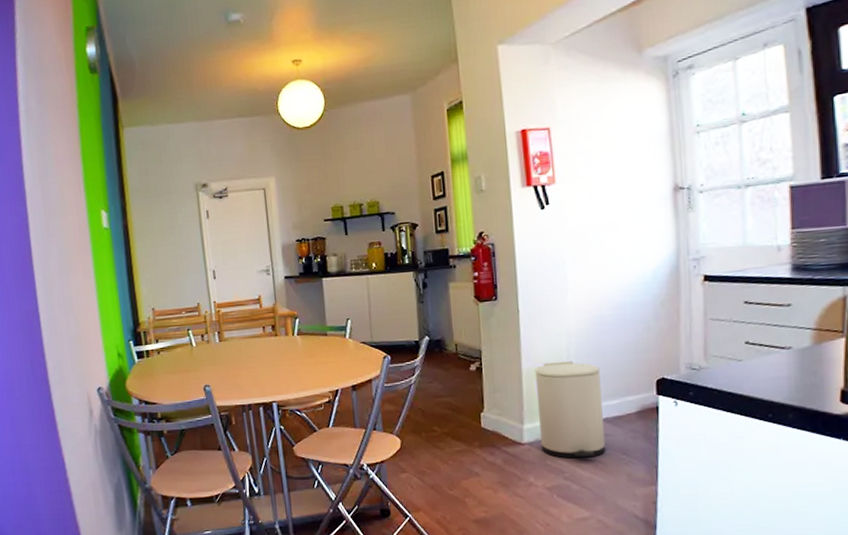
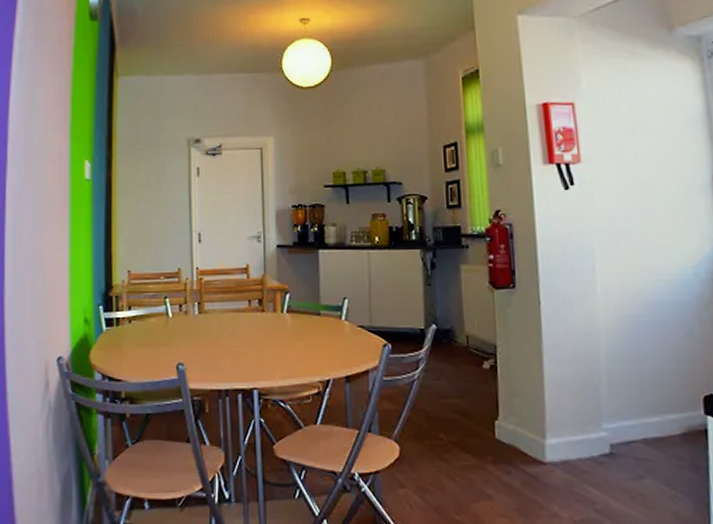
pedal bin: present [535,360,606,459] -> none [559,365,645,487]

